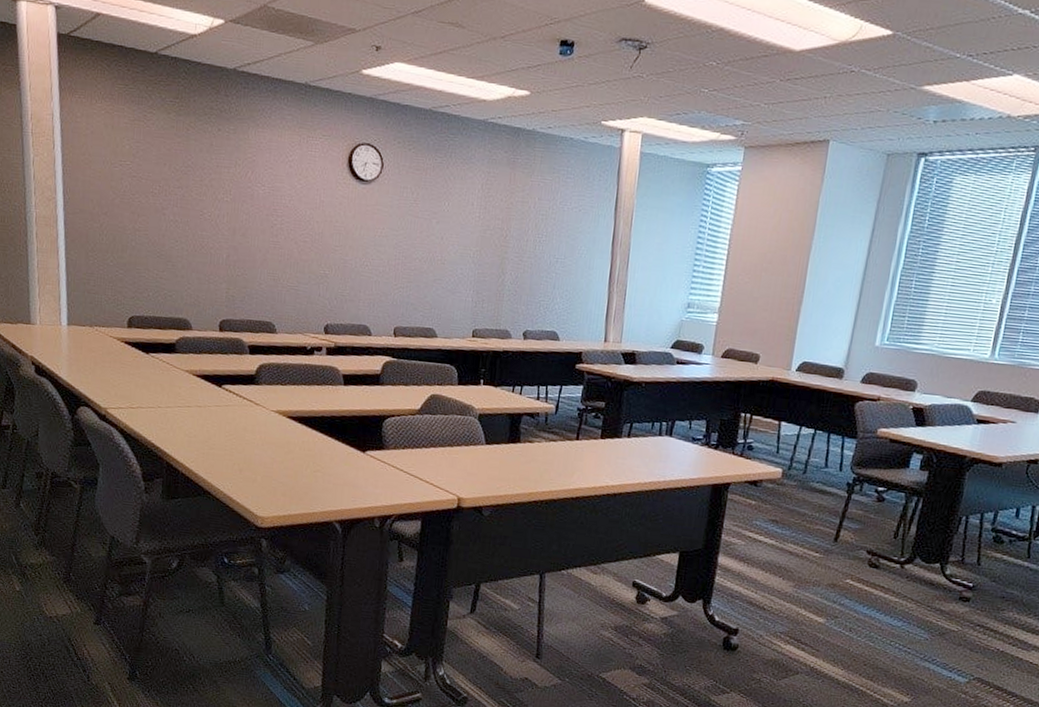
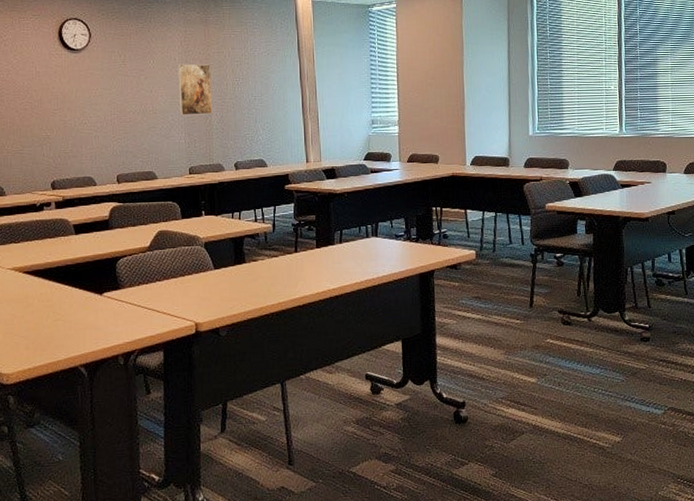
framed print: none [470,210,512,273] -> present [178,64,213,115]

